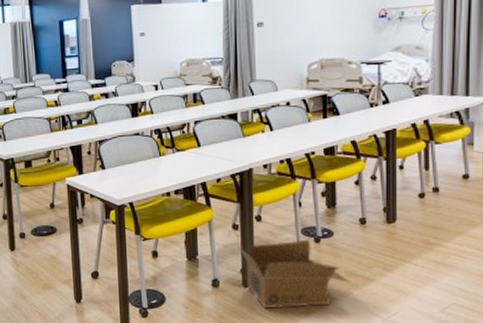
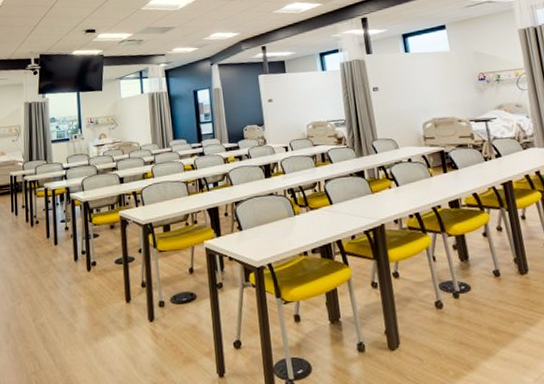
cardboard box: present [238,239,351,309] -> none [379,295,496,374]

